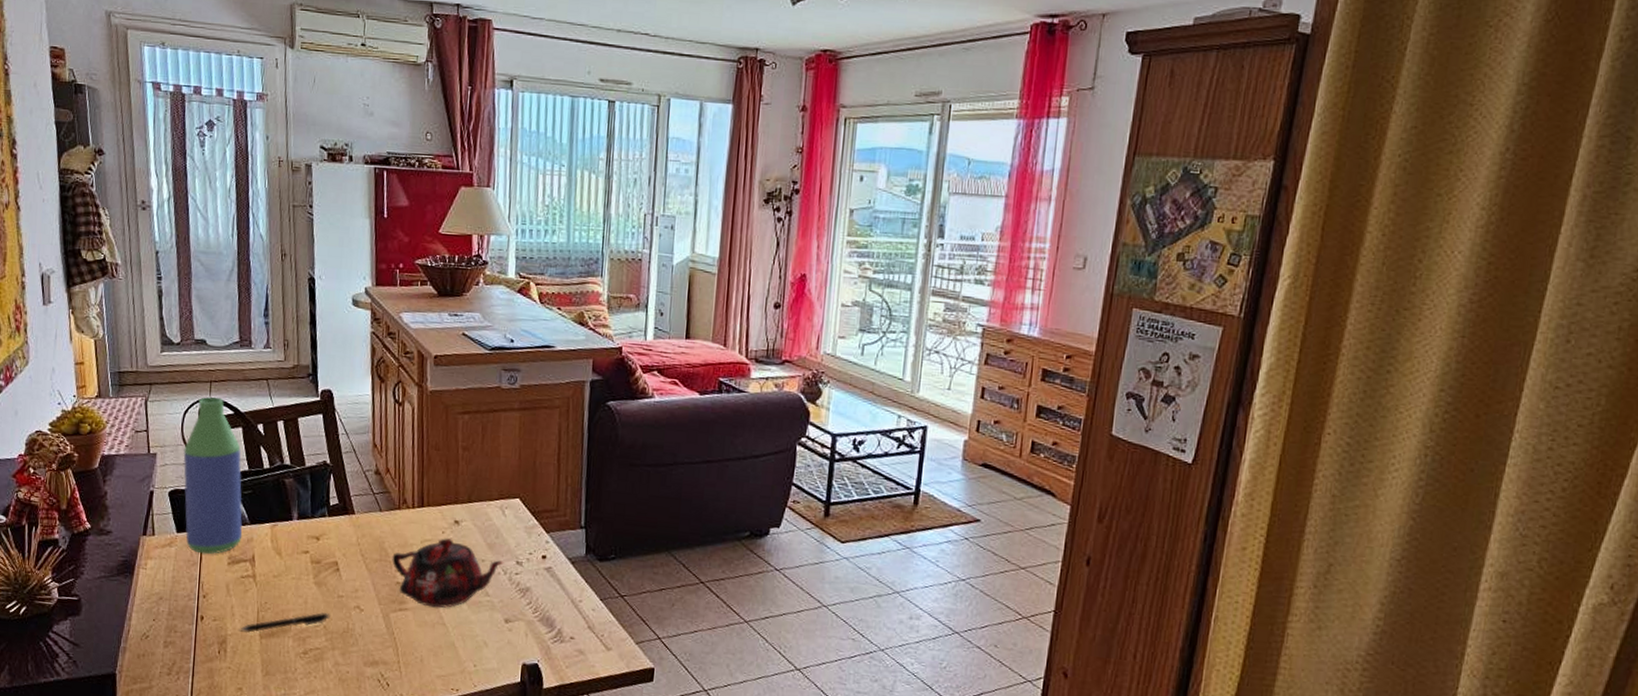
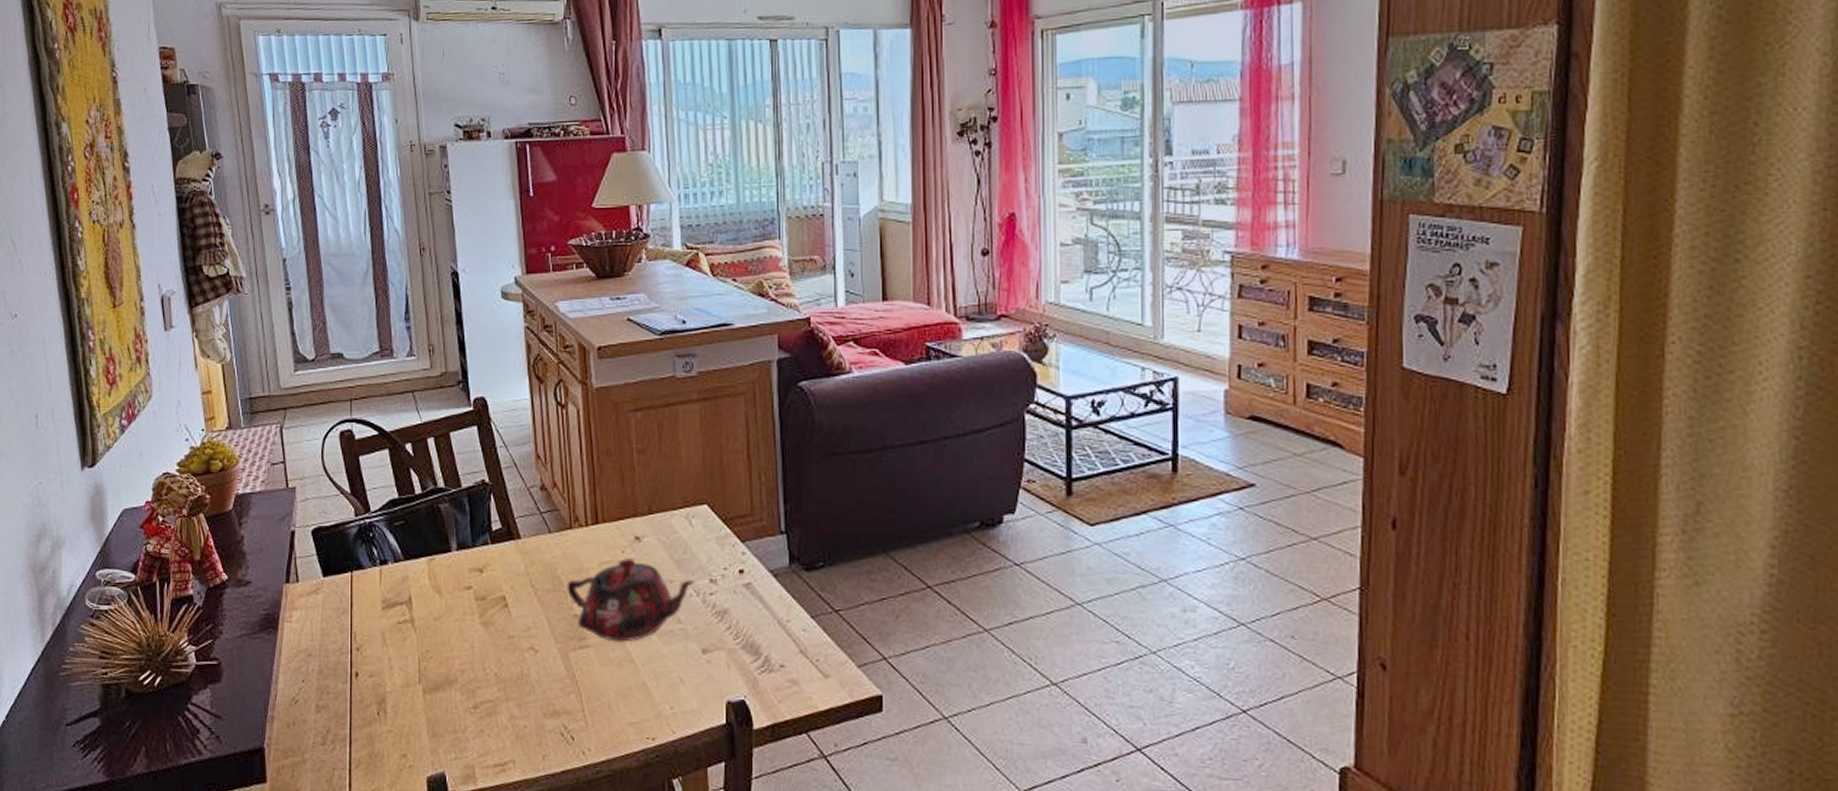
bottle: present [183,396,243,554] -> none [325,416,396,600]
pen: present [239,613,330,634] -> none [399,658,501,689]

